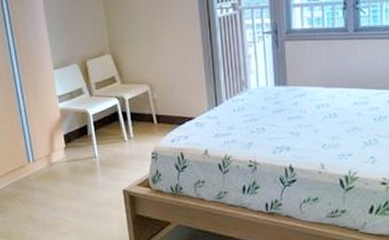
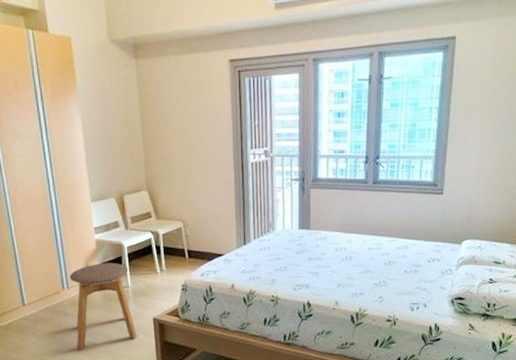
stool: none [34,132,107,227] -> present [69,263,137,350]

